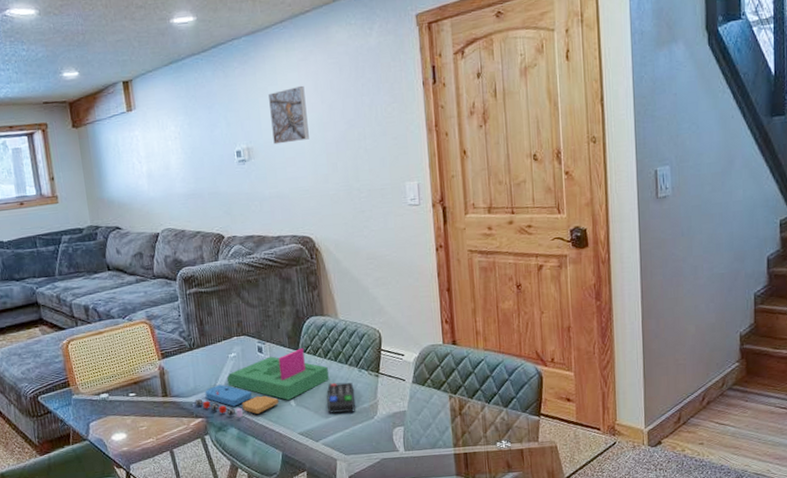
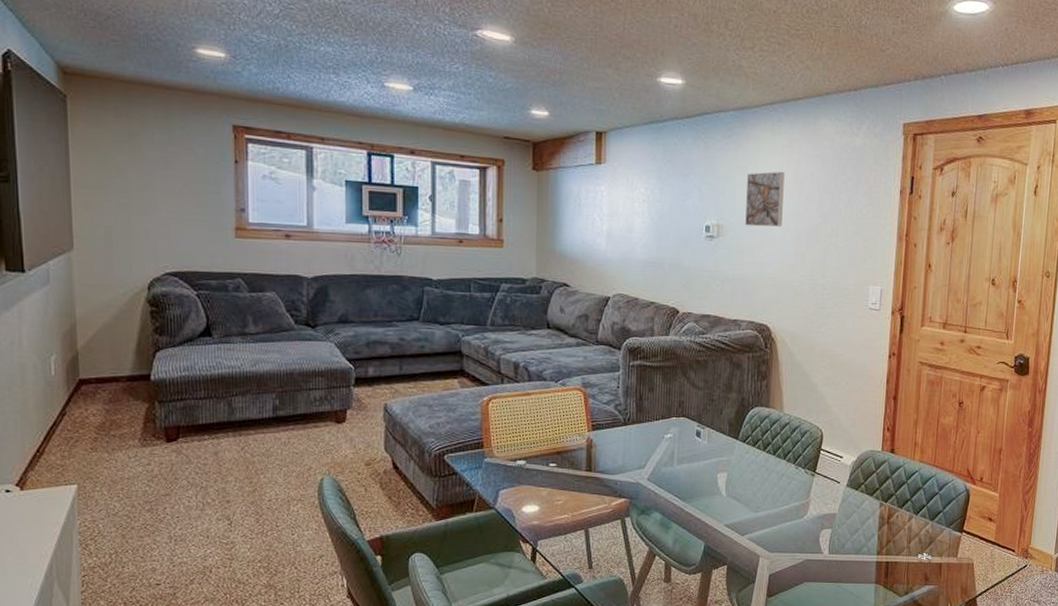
board game: present [195,348,329,418] -> none [620,438,765,502]
remote control: present [327,382,355,414] -> none [759,476,788,509]

